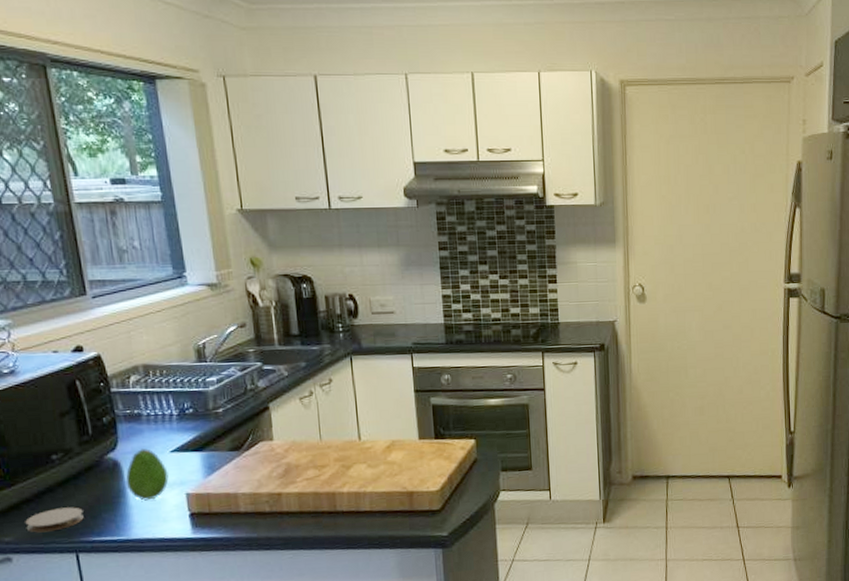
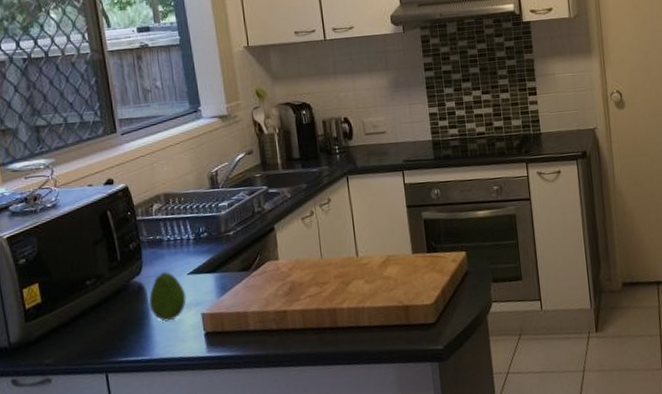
coaster: present [25,507,84,533] -> none [63,329,113,355]

